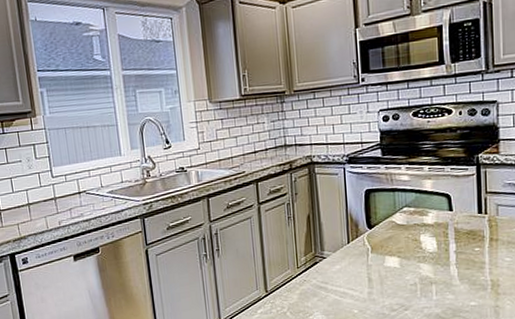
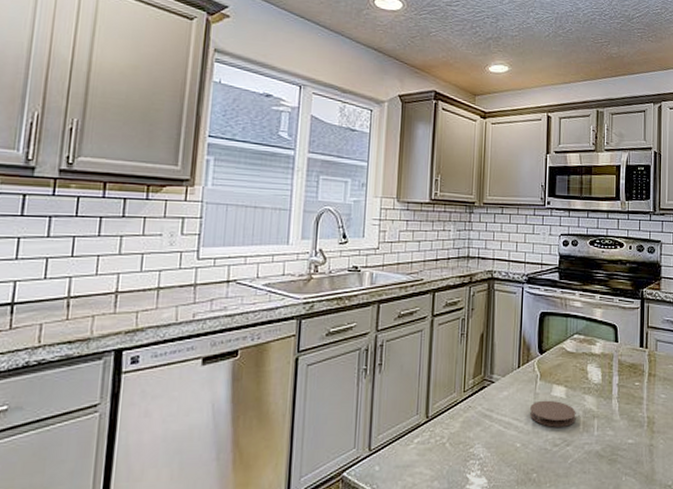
coaster: none [364,270,412,295] -> present [530,400,576,427]

